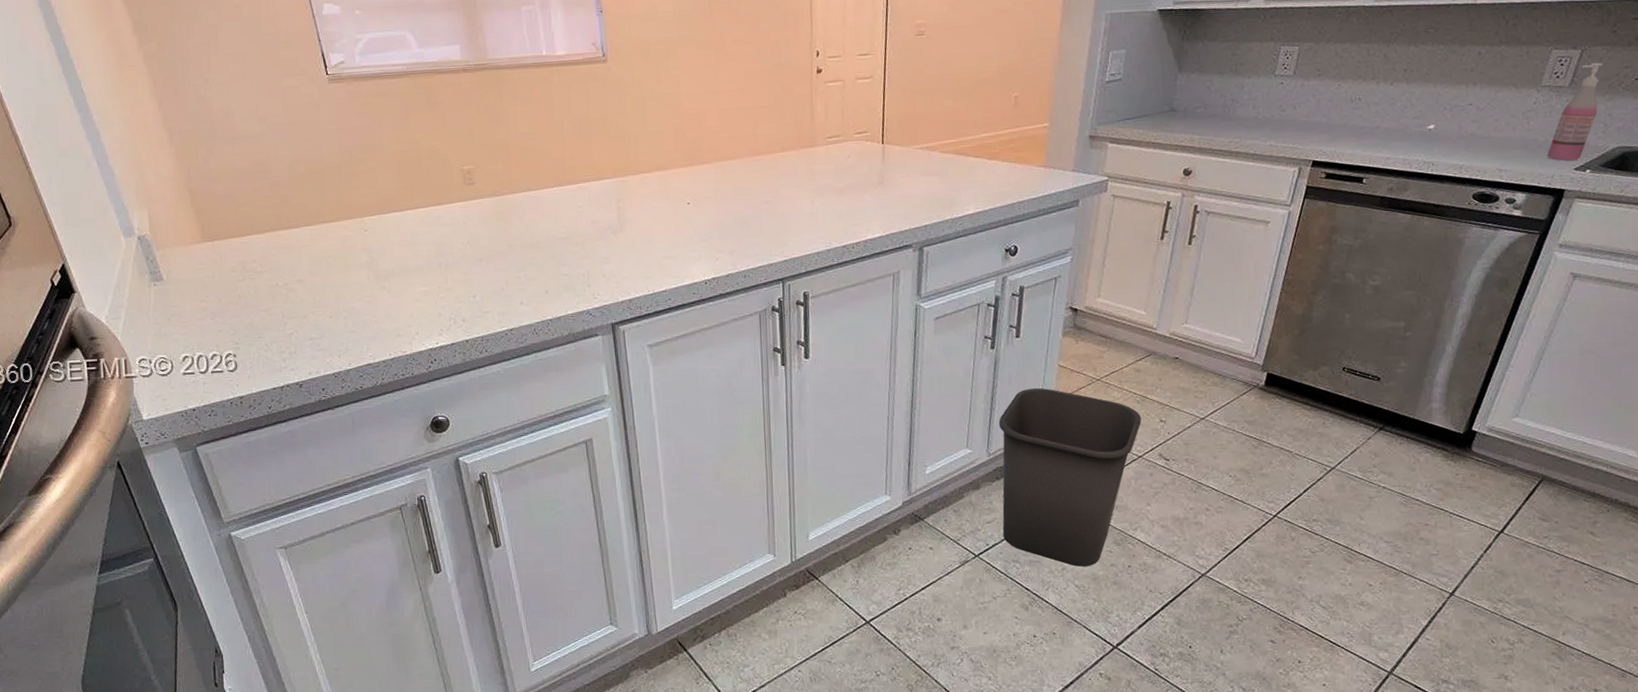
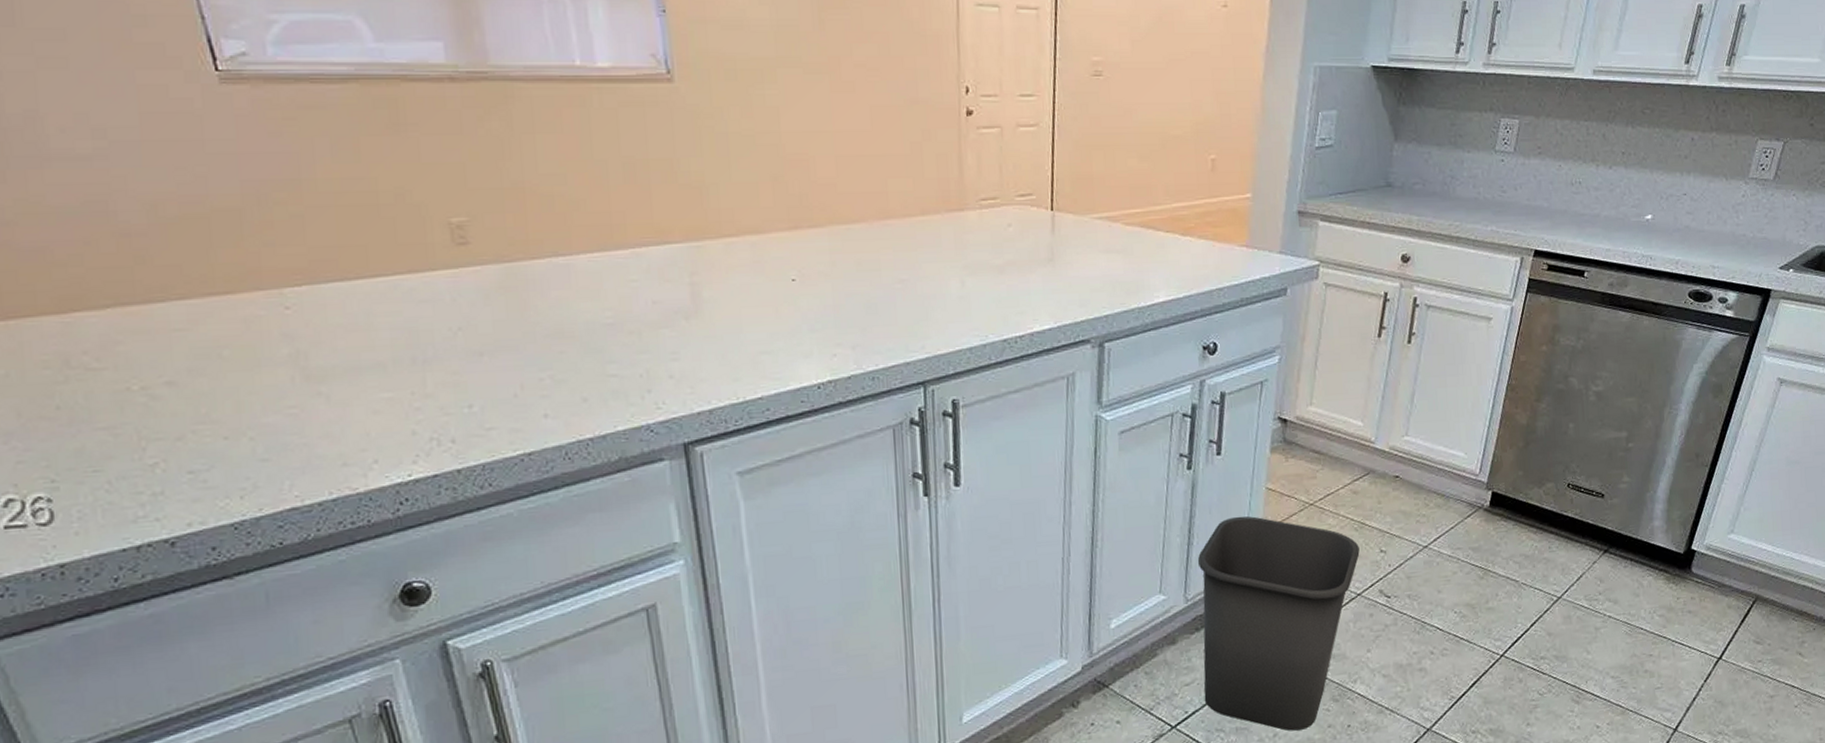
soap dispenser: present [1547,62,1603,161] -> none [1755,156,1803,260]

